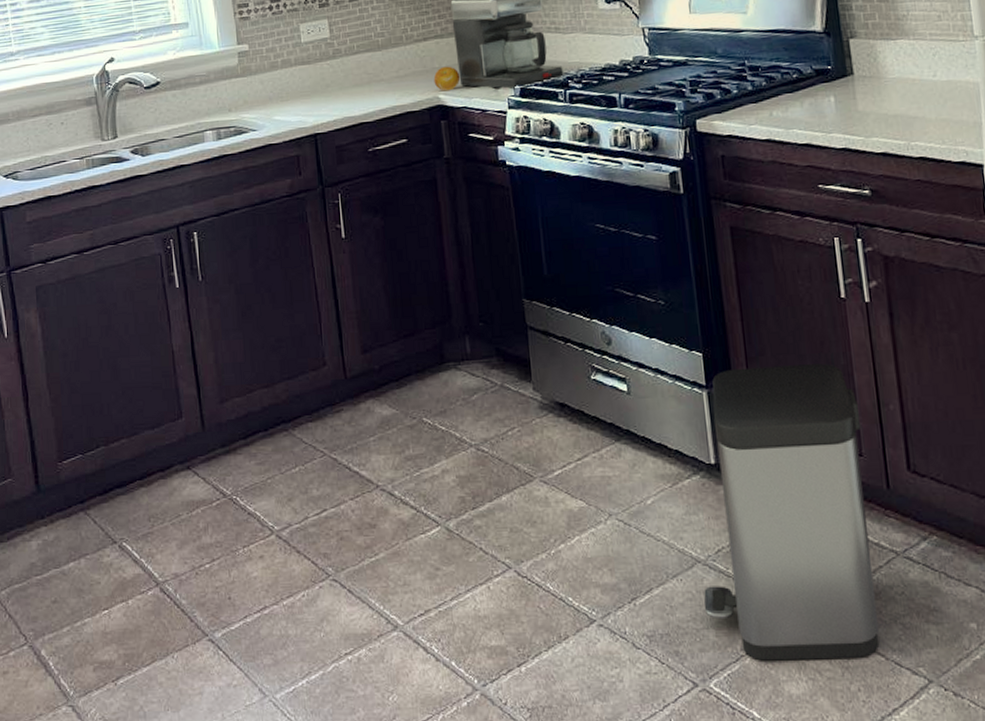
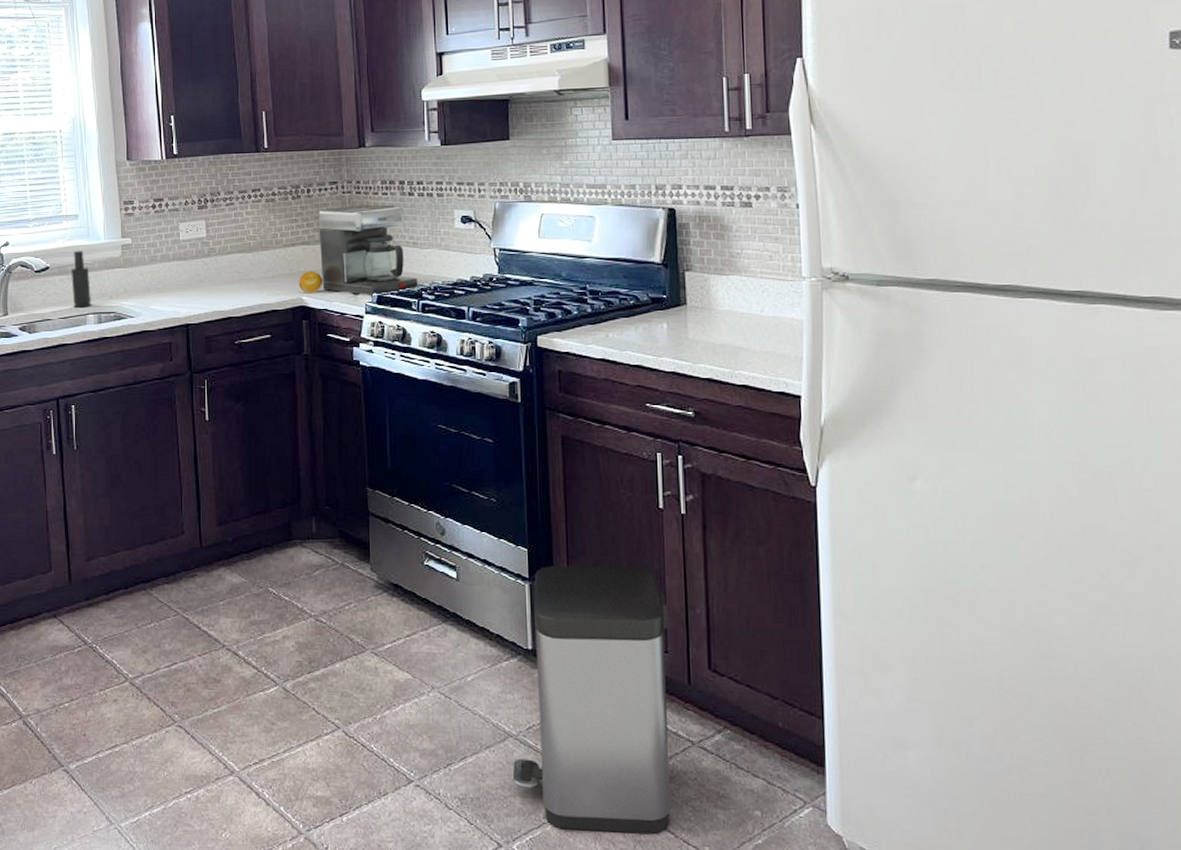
soap dispenser: none [184,60,210,125] -> present [71,250,92,308]

